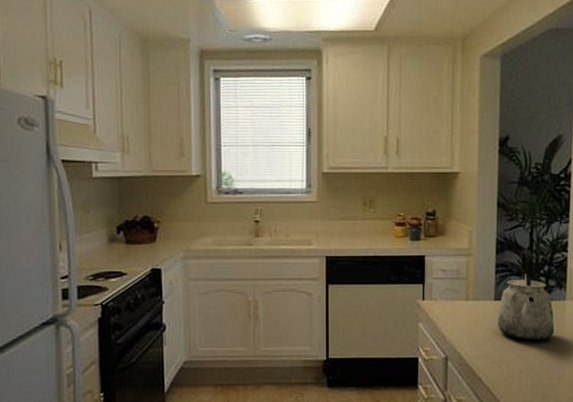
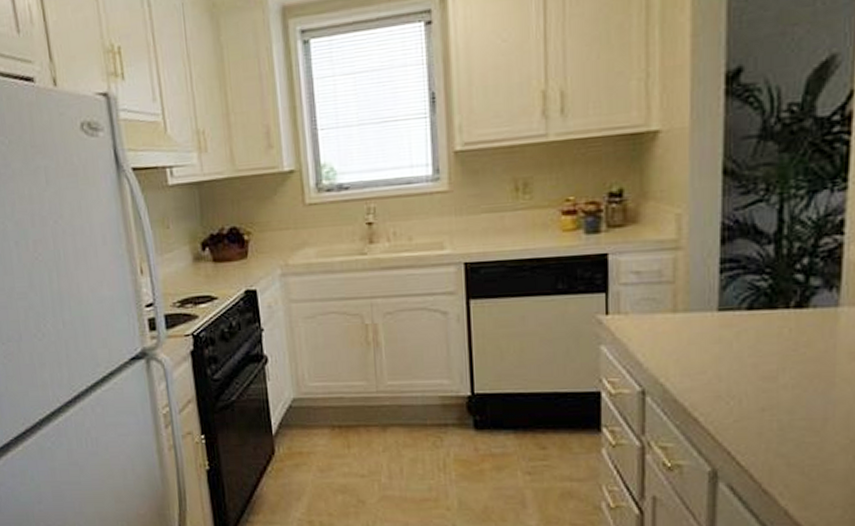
kettle: present [498,250,555,341] -> none [724,235,819,366]

